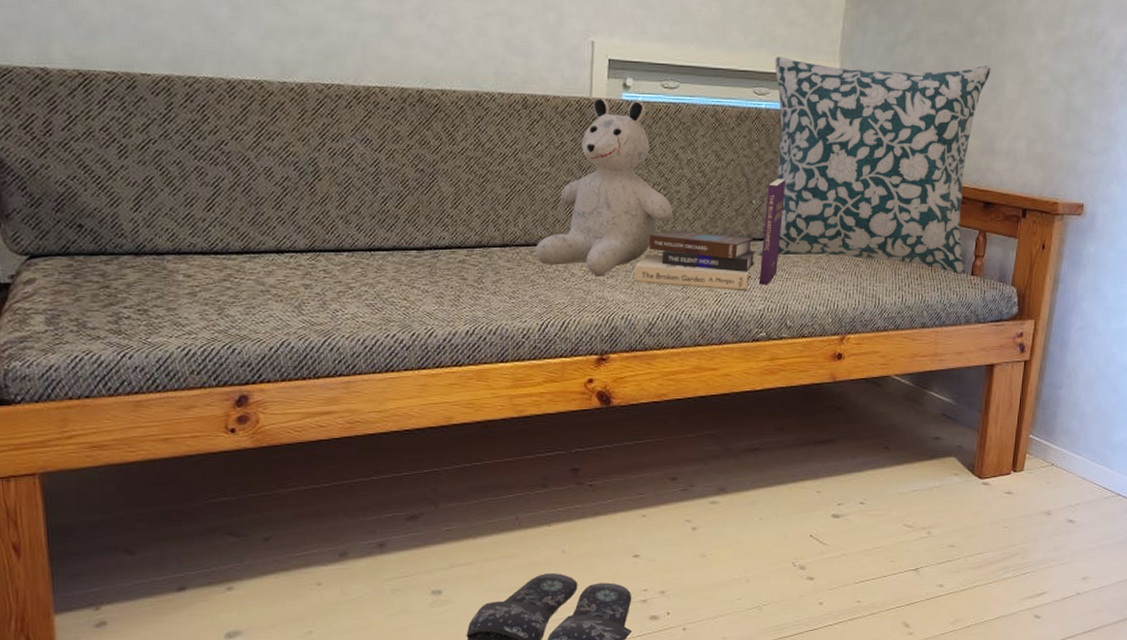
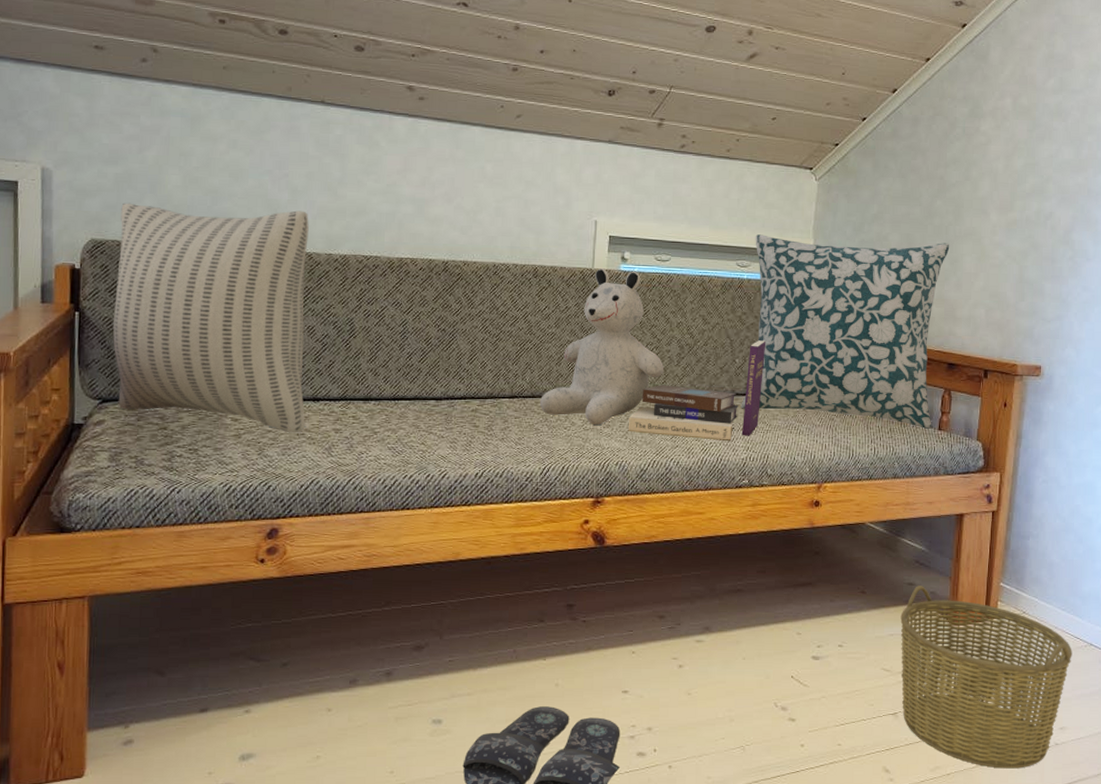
pillow: none [27,20,270,290] -> present [113,202,309,433]
basket: none [923,440,1100,619] -> present [900,586,1072,769]

